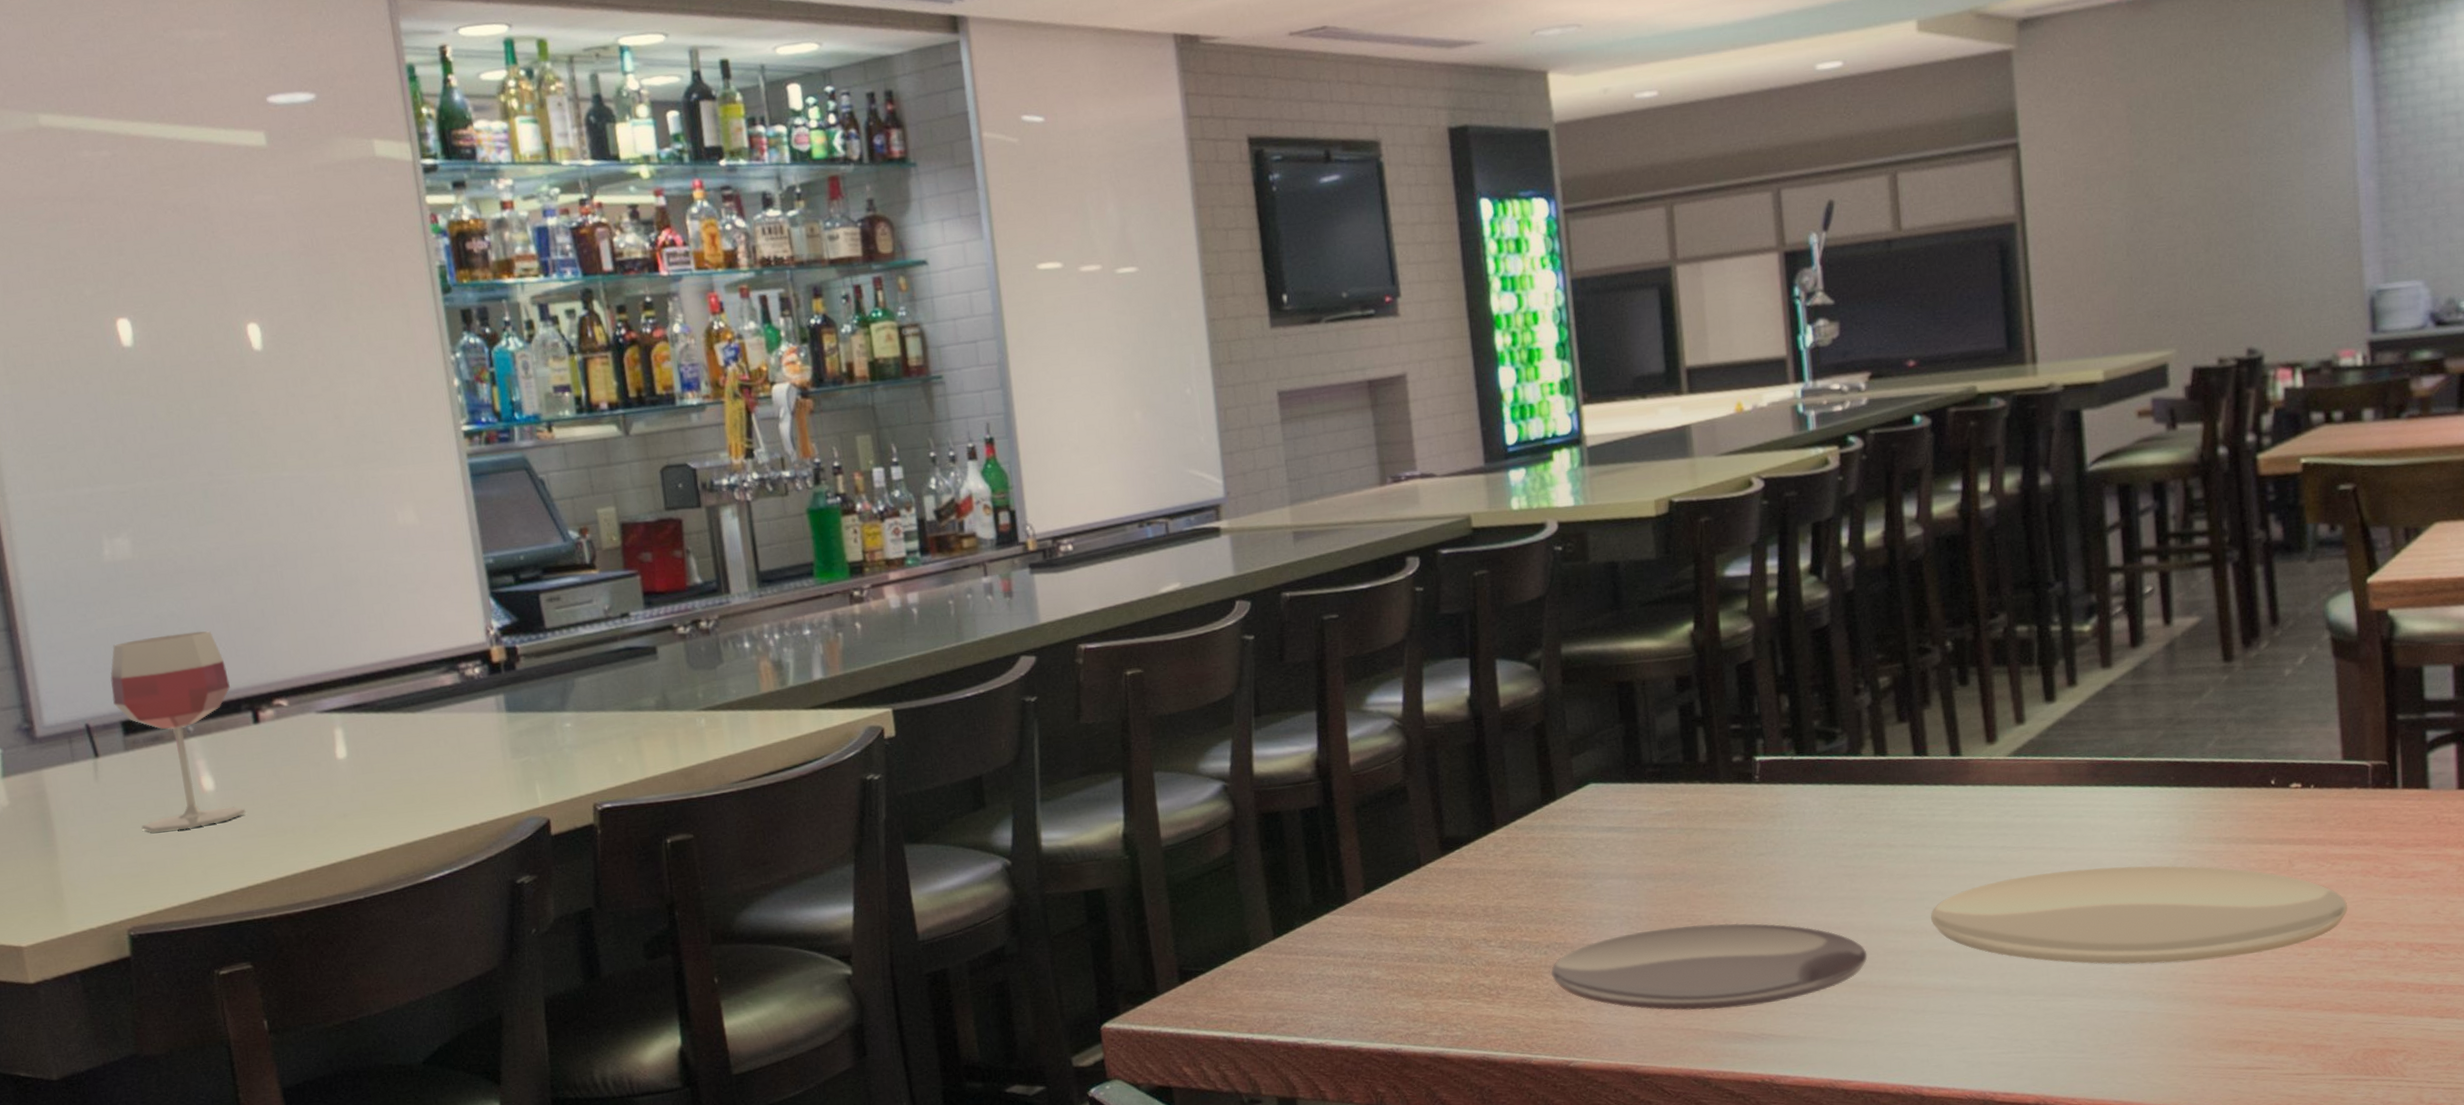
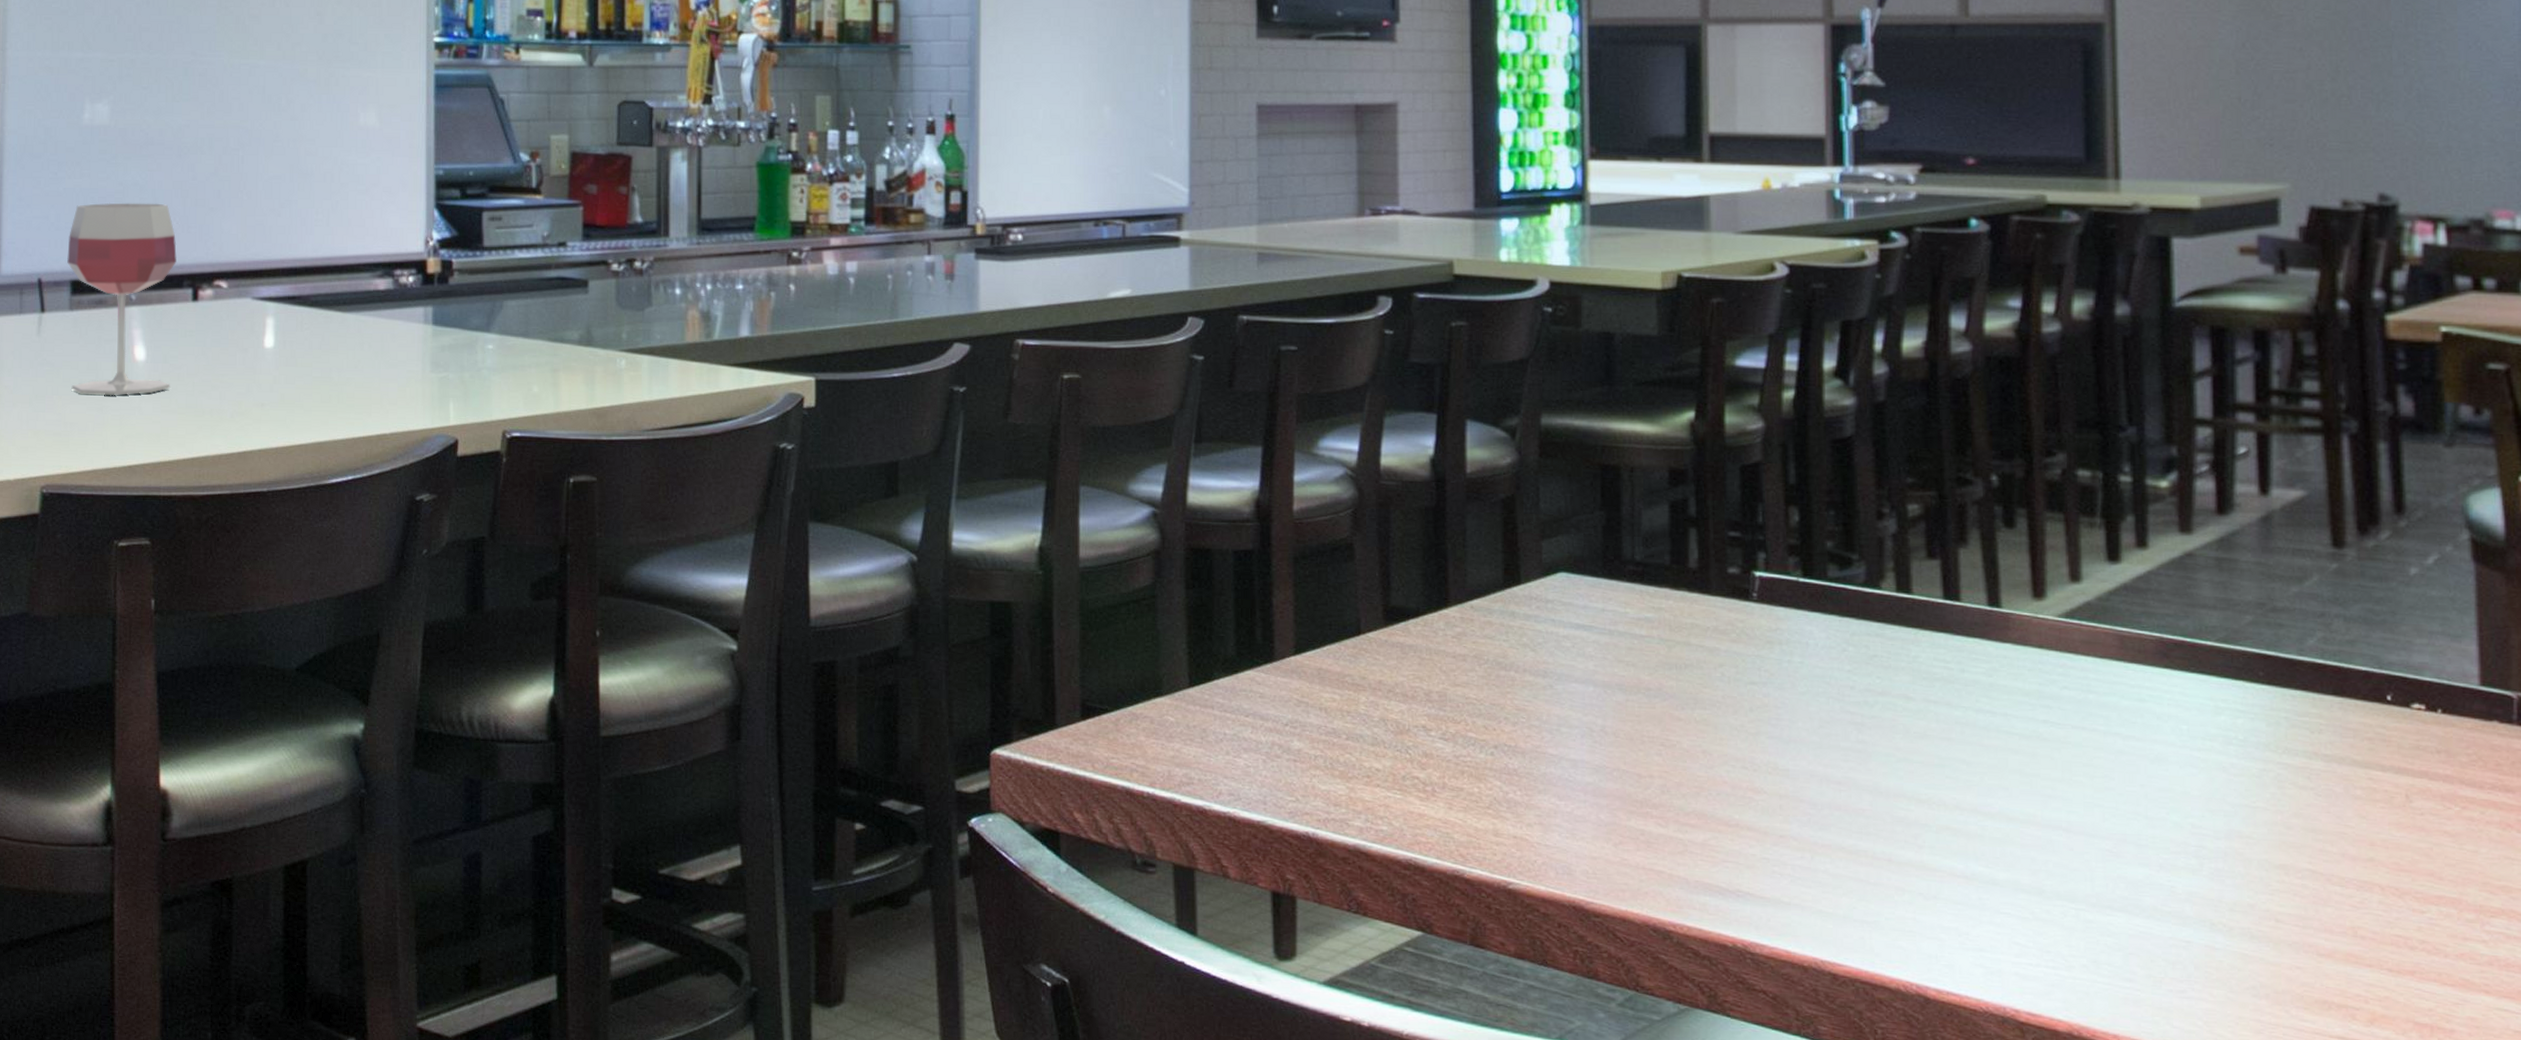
plate: present [1551,923,1868,1011] -> none [1497,747,1871,857]
plate: present [1930,865,2347,965] -> none [1951,759,2480,901]

